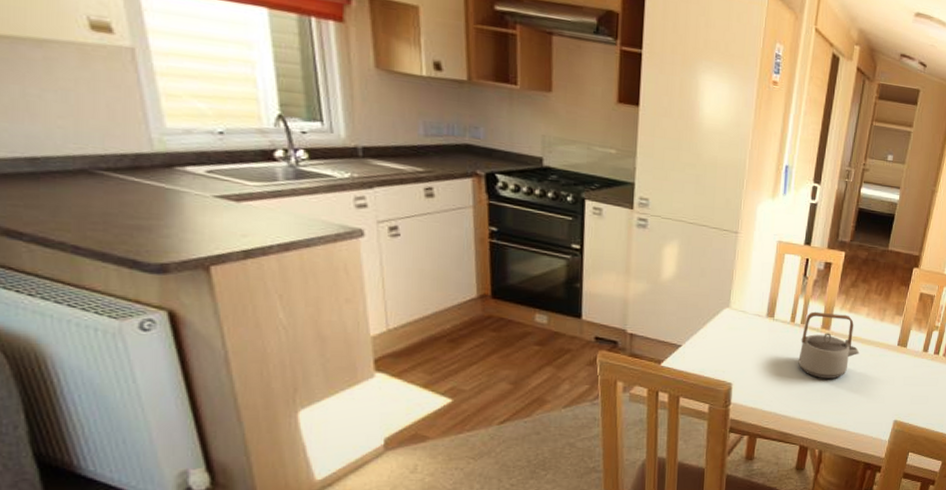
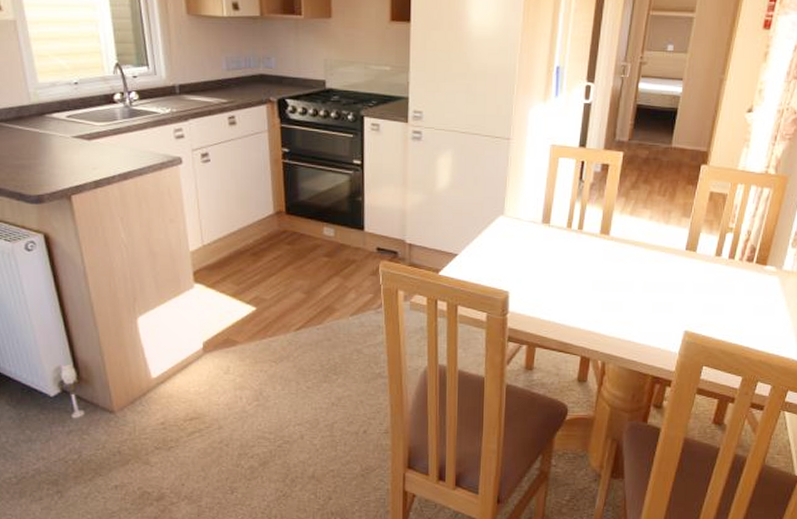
teapot: present [798,311,860,379] -> none [576,216,643,286]

